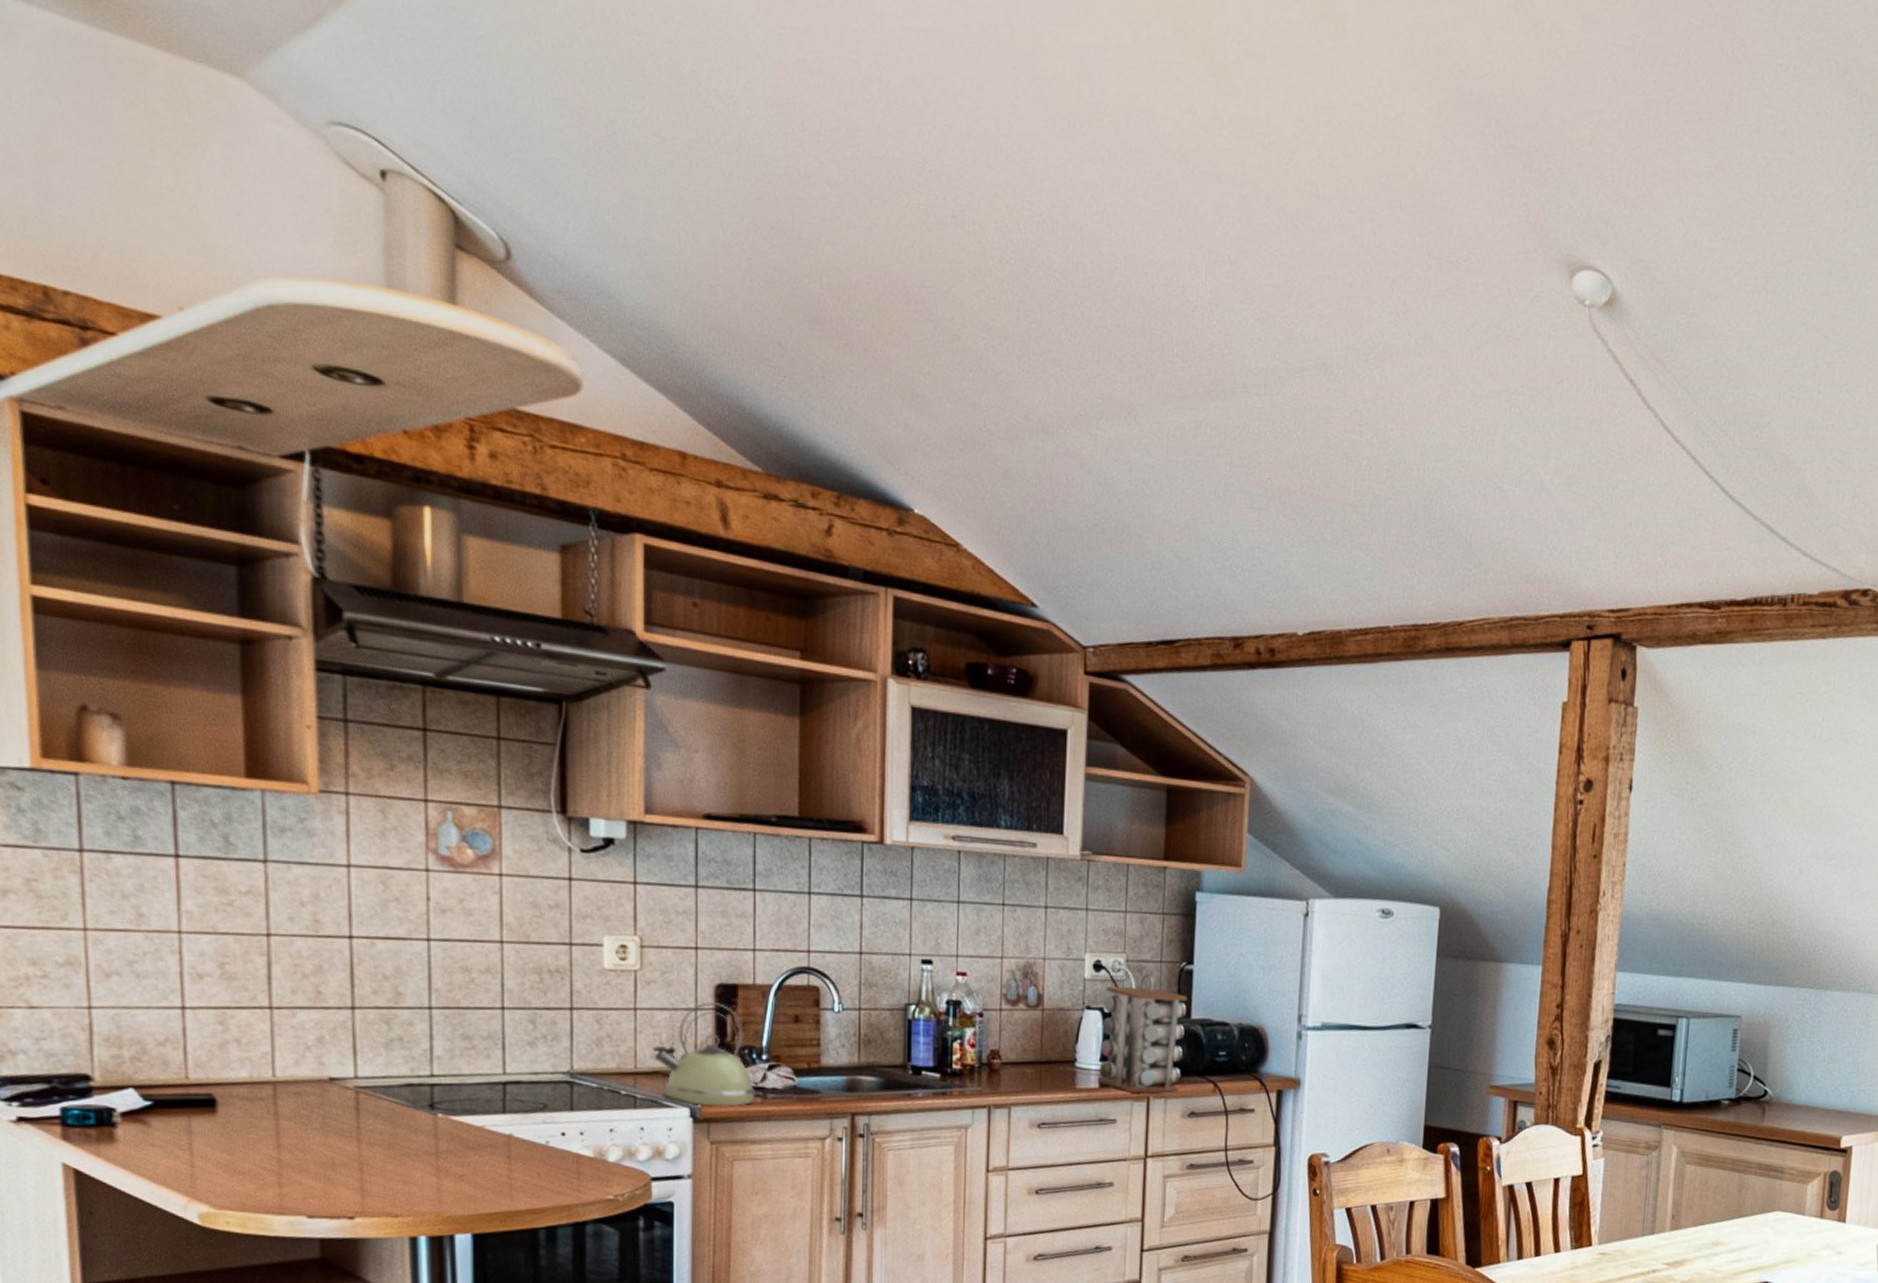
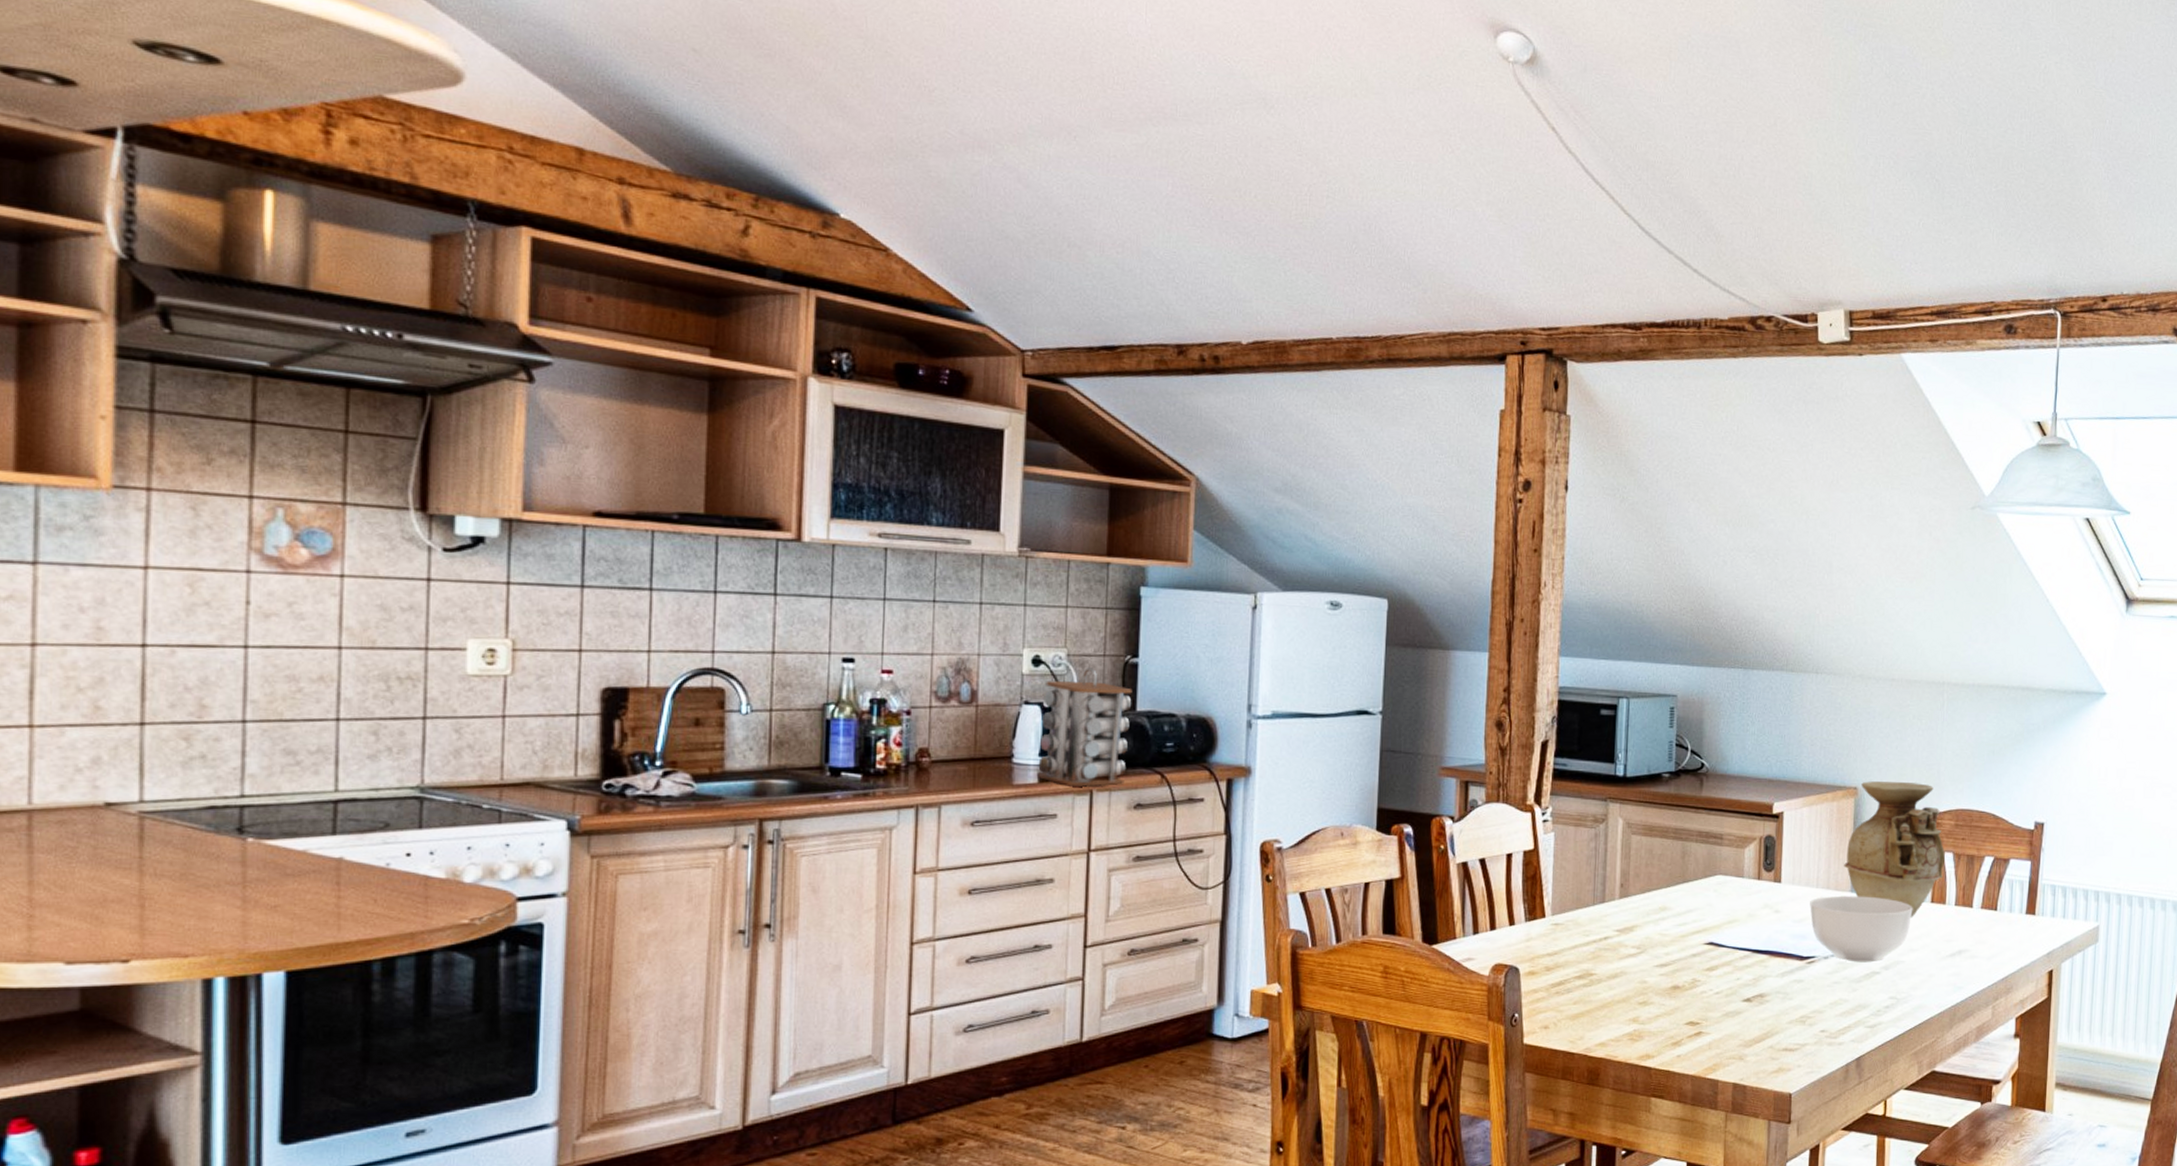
kettle: present [652,1002,756,1107] -> none [523,707,648,818]

